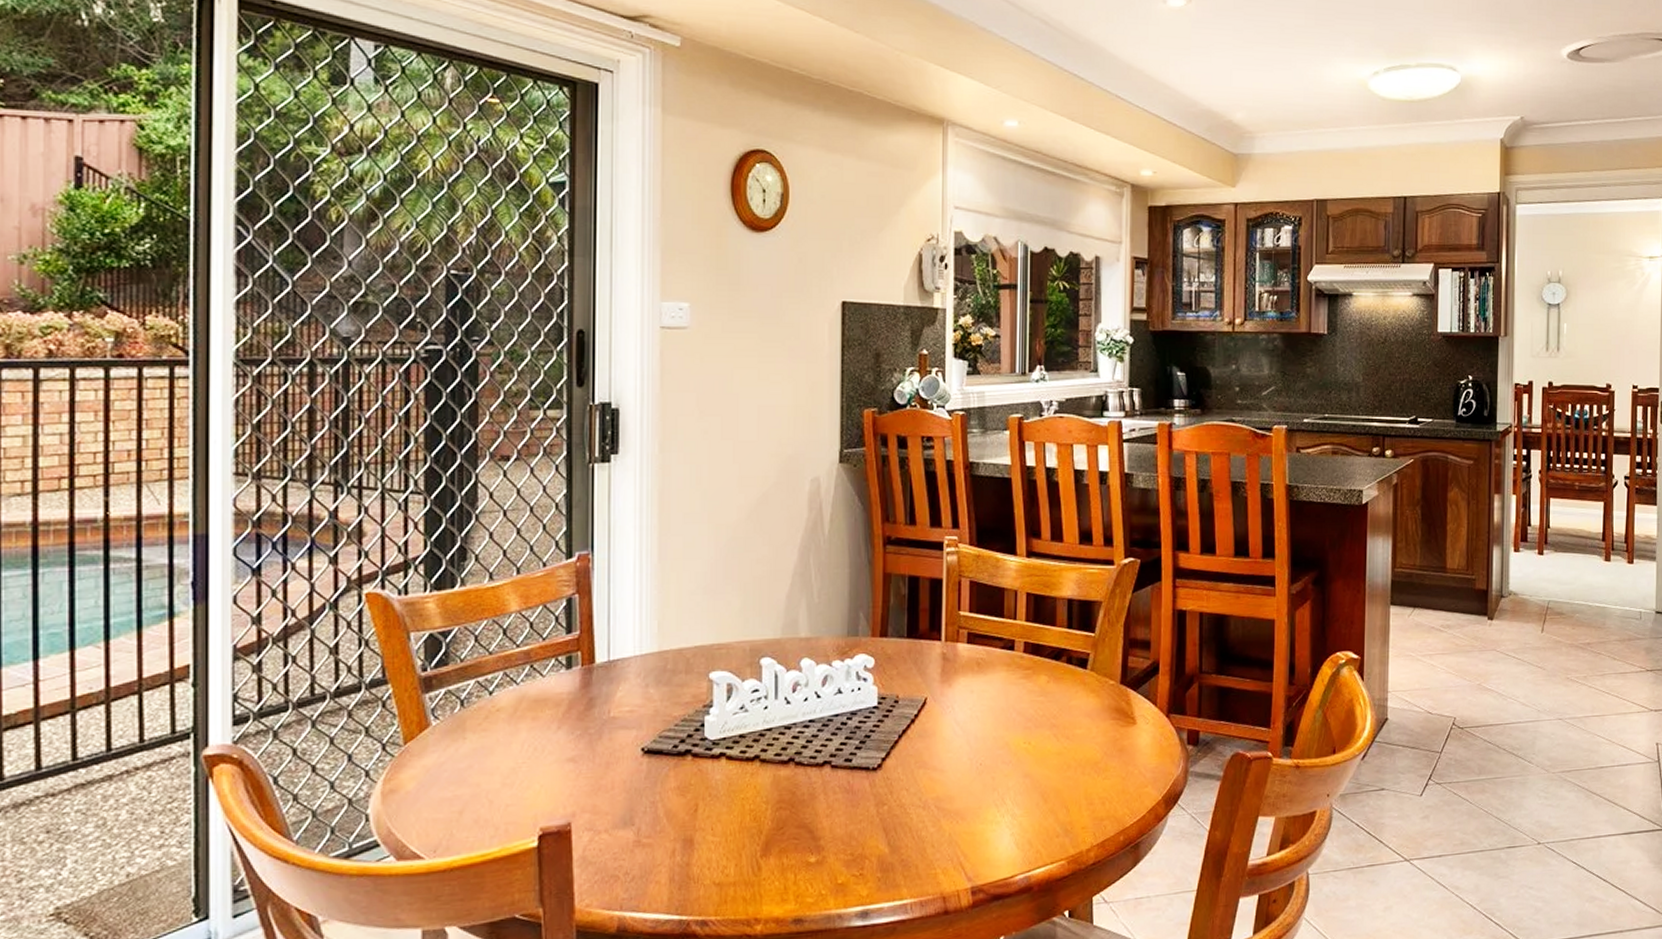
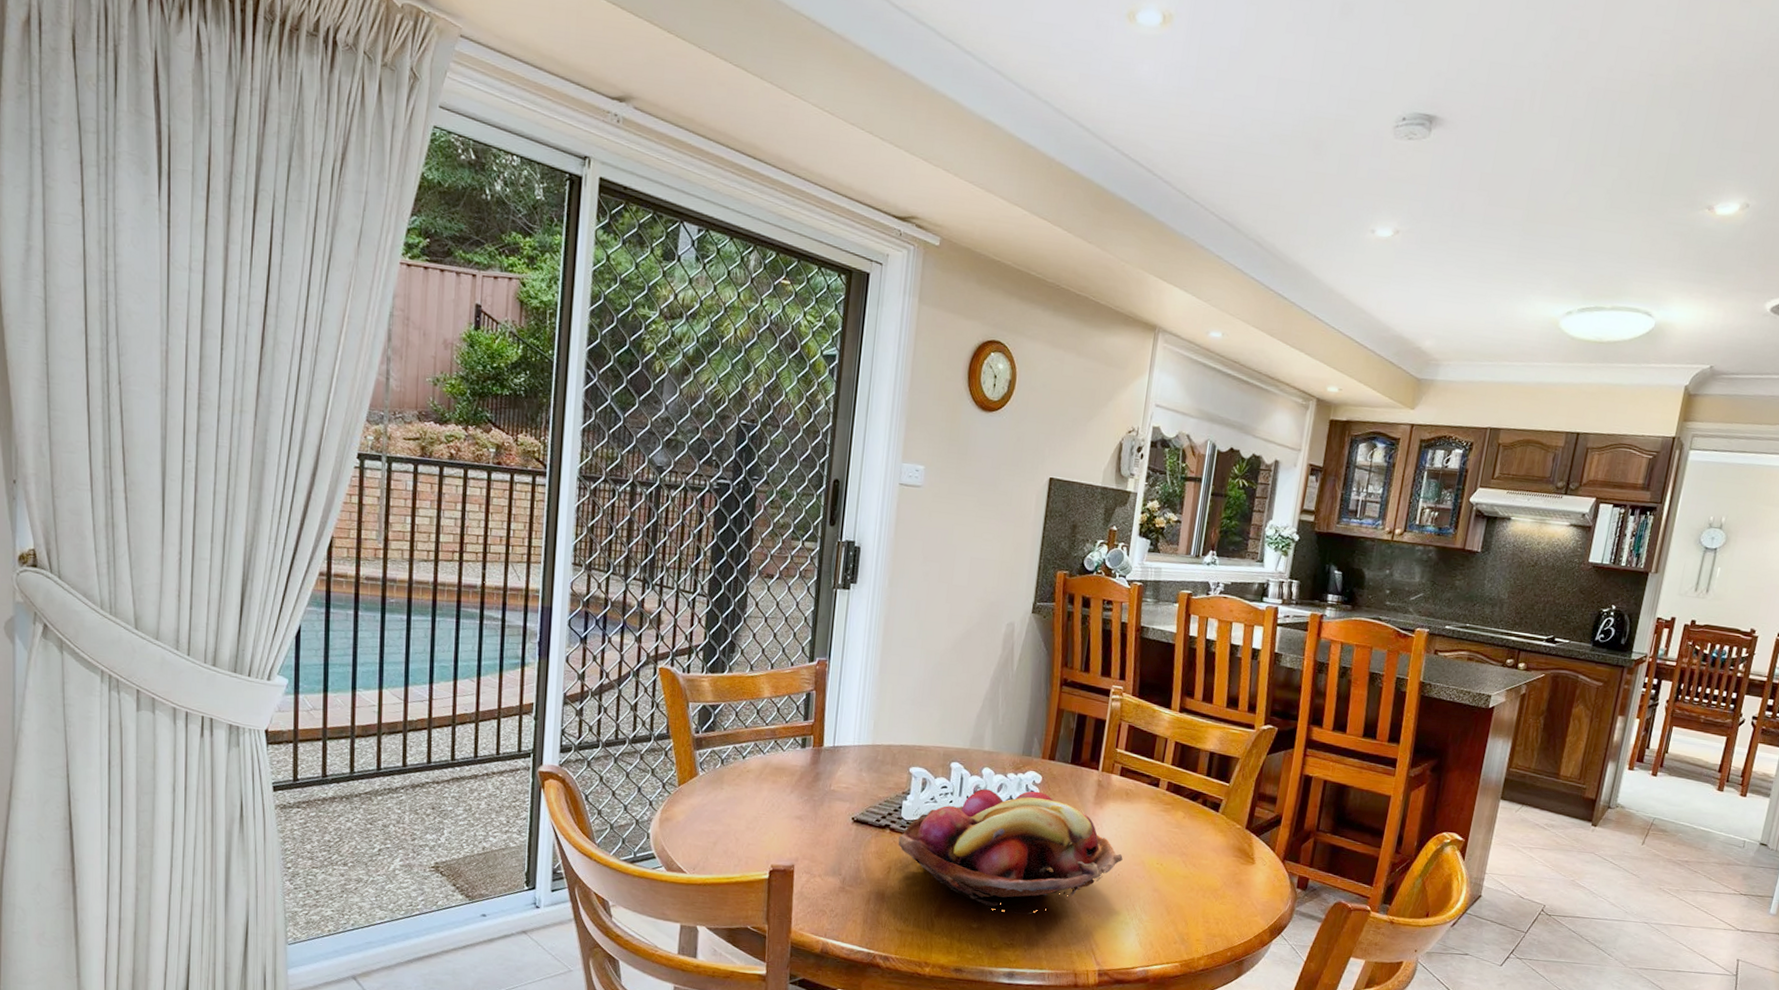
fruit basket: none [704,678,983,835] -> present [898,788,1123,915]

